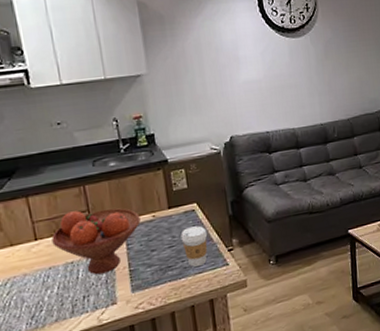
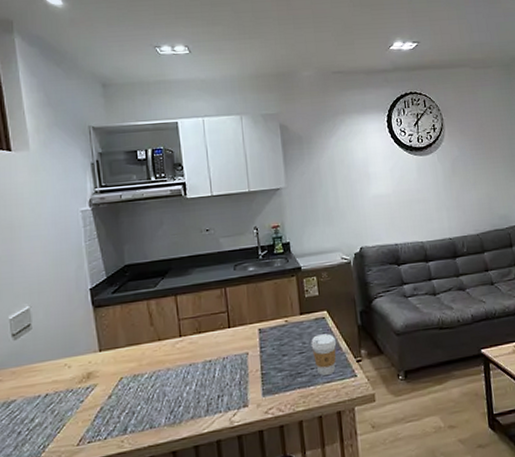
fruit bowl: present [51,208,141,275] -> none [194,311,274,376]

